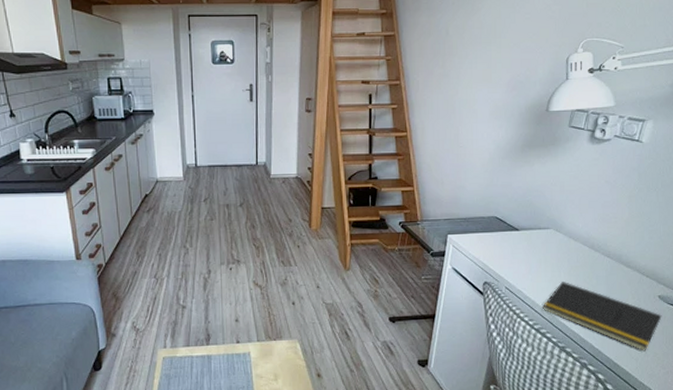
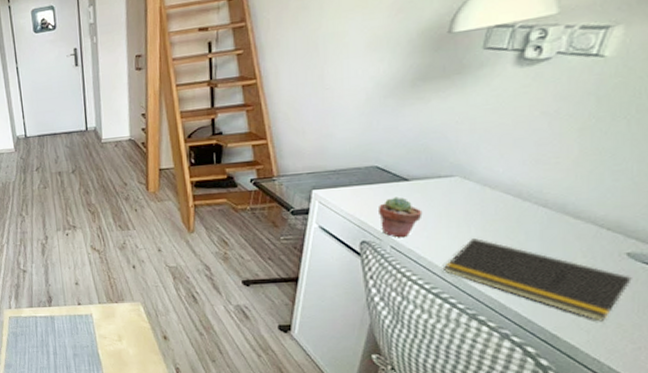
potted succulent: none [496,244,528,280] -> present [377,196,423,238]

